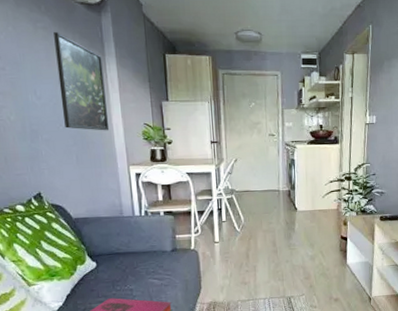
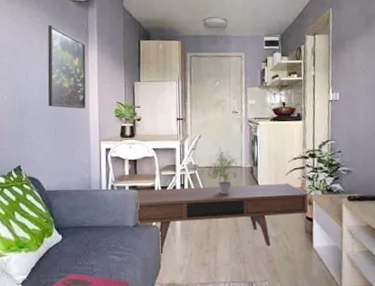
coffee table: none [171,205,343,275] -> present [136,183,309,253]
potted plant: none [243,172,276,217] -> present [206,148,239,193]

